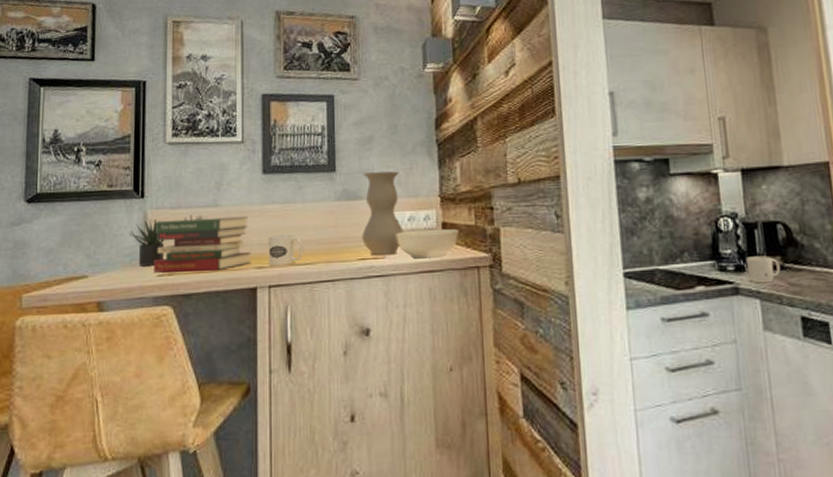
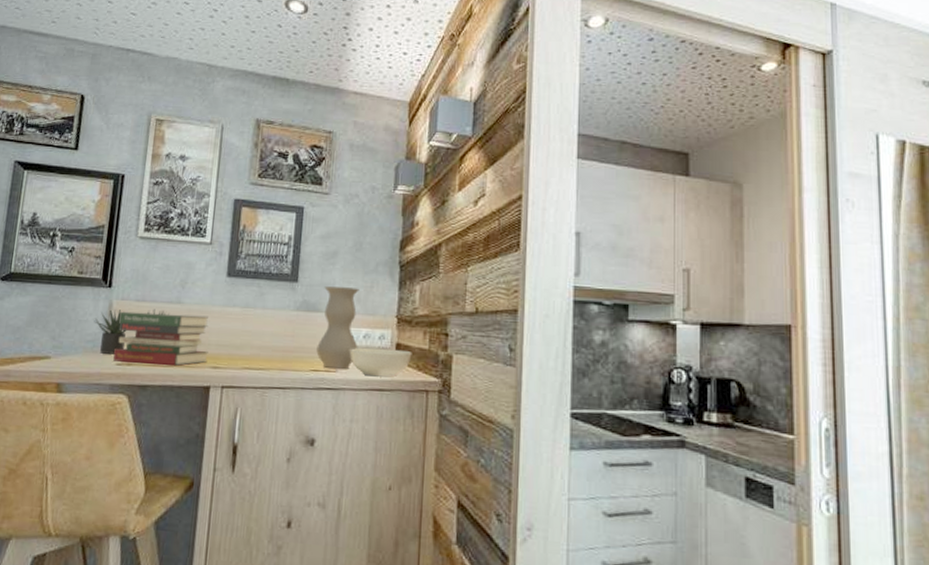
mug: present [268,235,304,266] -> none [223,338,260,368]
mug: present [745,256,781,284] -> none [695,411,730,440]

